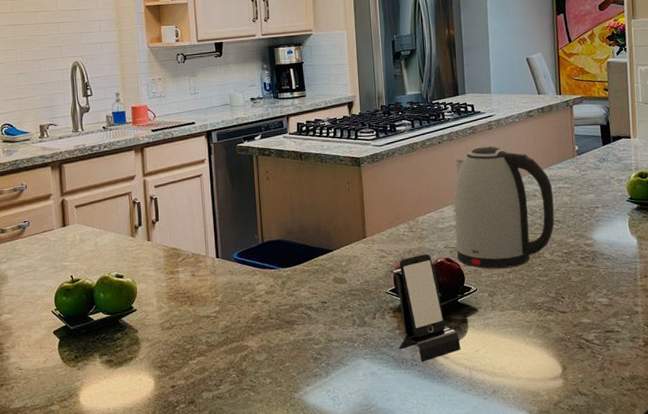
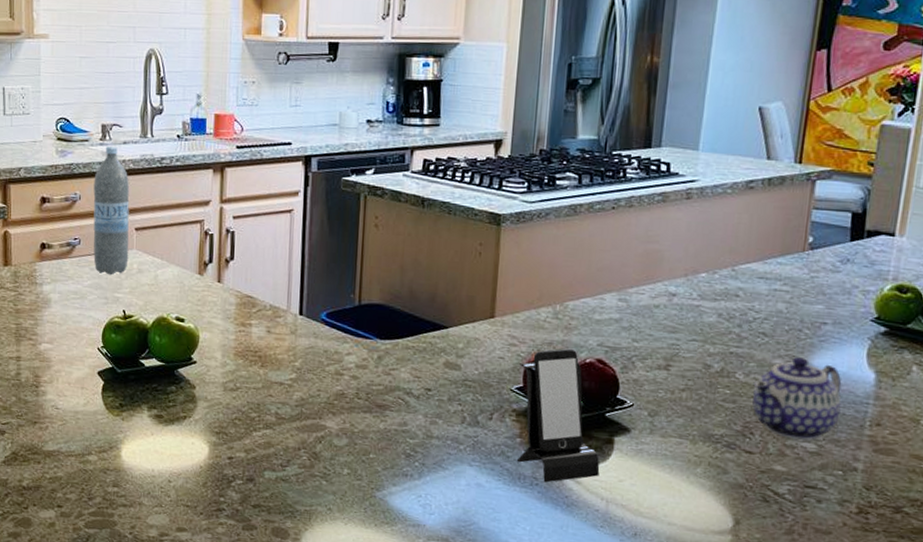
water bottle: none [37,141,72,248] -> present [93,145,130,276]
kettle: present [454,146,555,269] -> none [613,221,765,385]
teapot: none [557,235,619,297] -> present [752,357,842,441]

